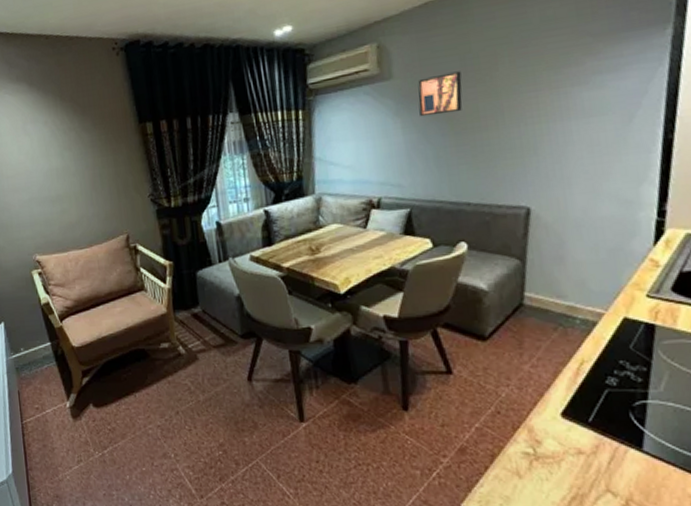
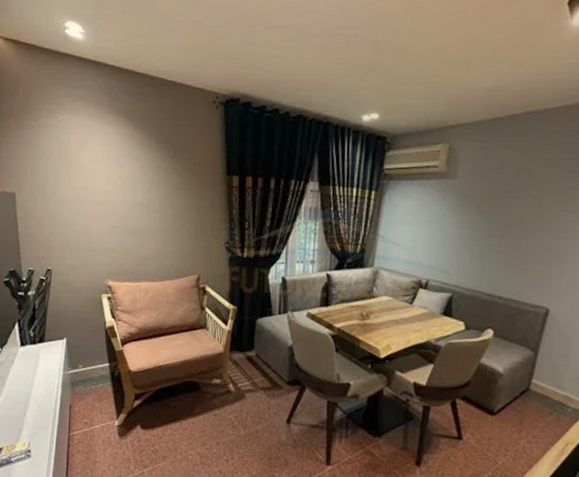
wall art: present [417,71,462,117] -> none [474,182,514,217]

